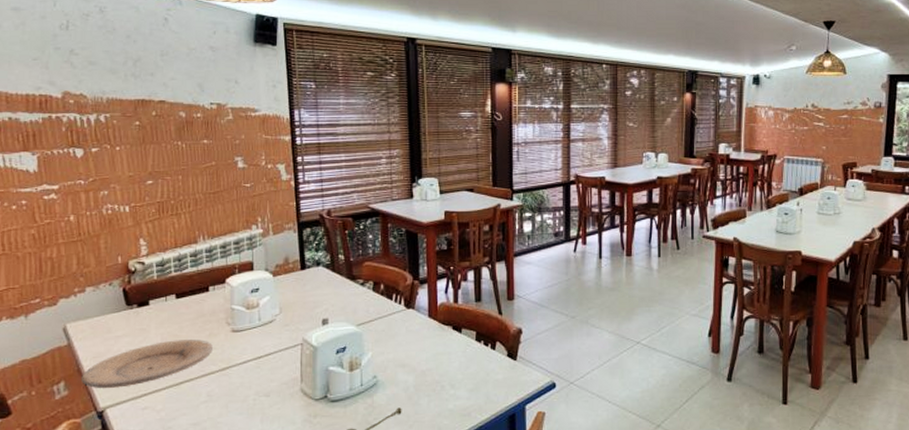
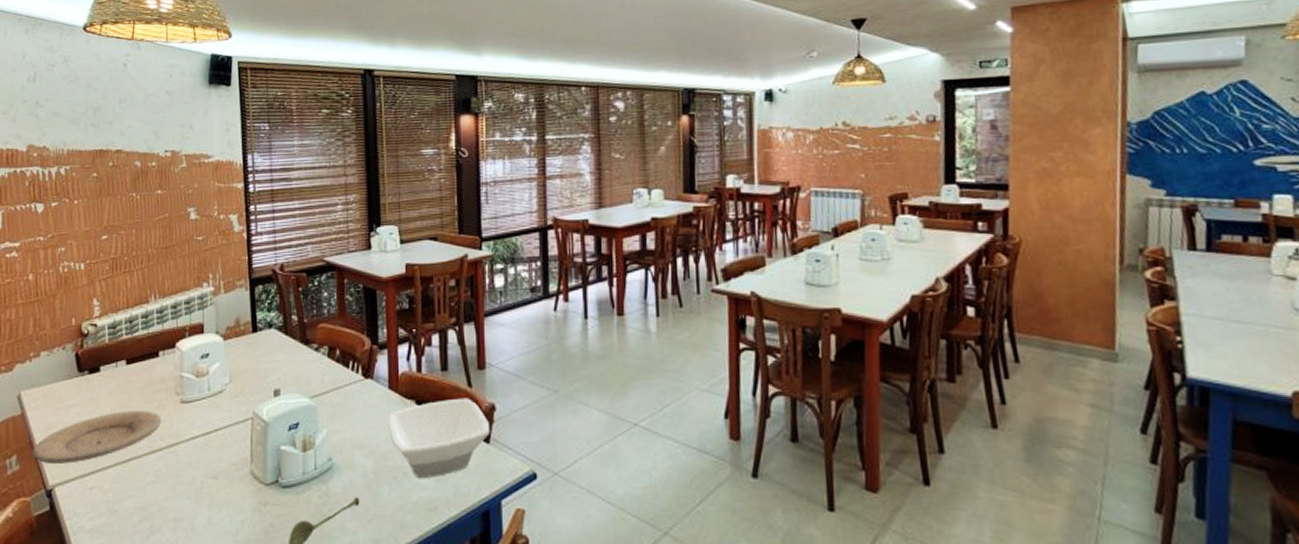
bowl: none [427,324,517,391] -> present [387,398,491,479]

